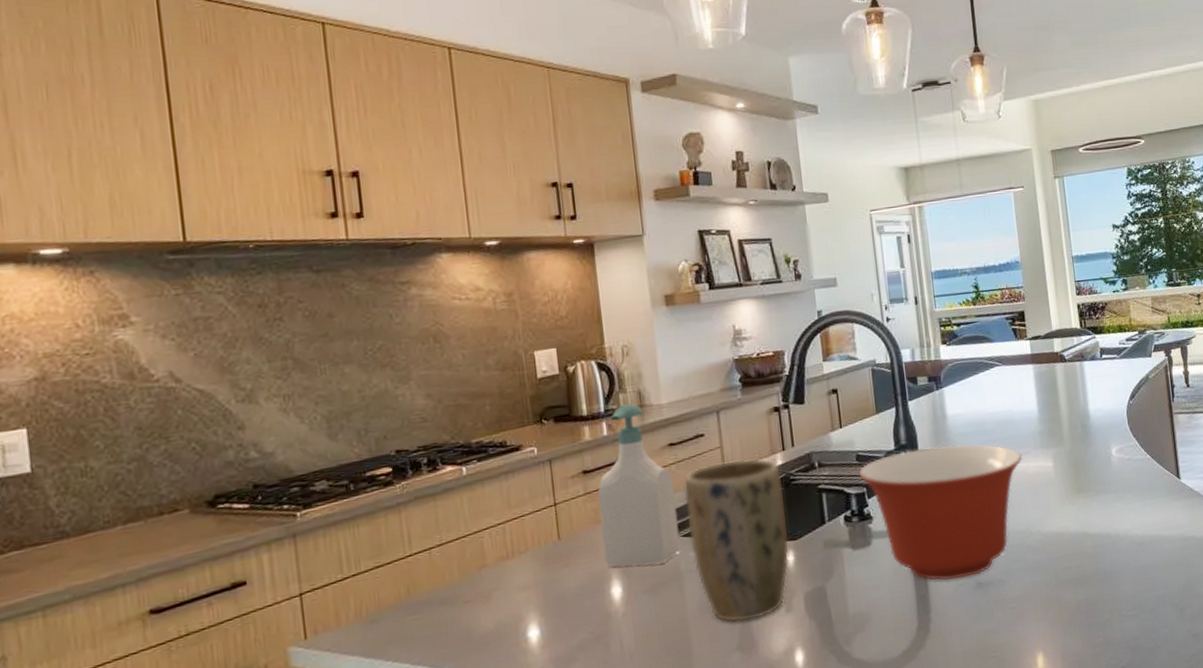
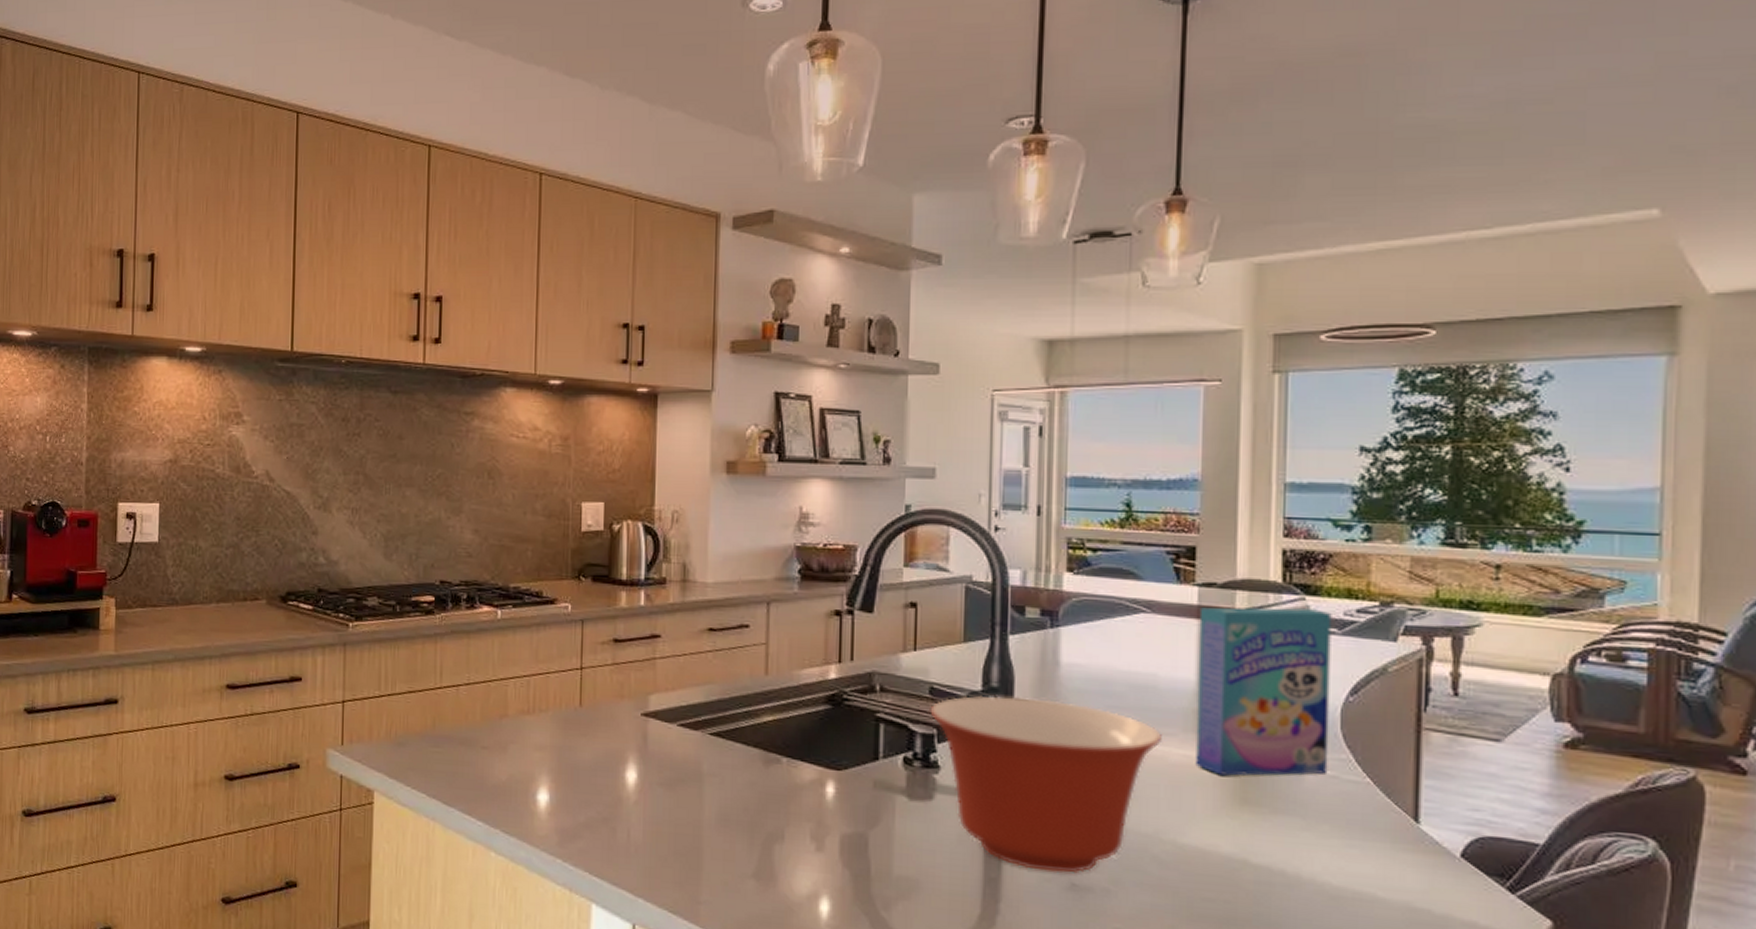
soap bottle: present [597,403,681,567] -> none [623,575,708,759]
plant pot: present [683,458,790,622] -> none [716,660,835,850]
cereal box: none [1032,343,1125,476] -> present [1195,607,1332,776]

